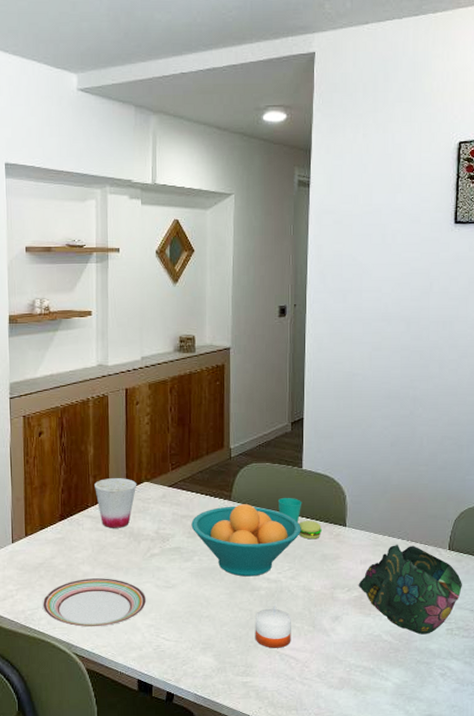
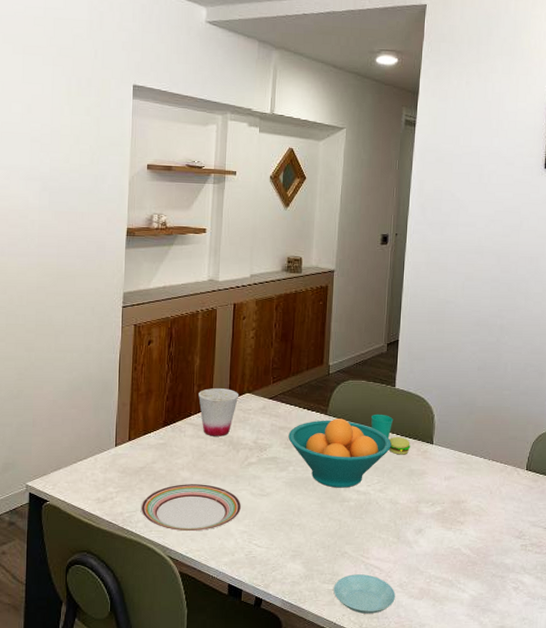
saucer: none [248,665,314,706] -> present [333,574,395,614]
candle: present [255,608,291,648] -> none [342,519,378,558]
decorative bowl: present [358,544,462,635] -> none [441,462,537,549]

